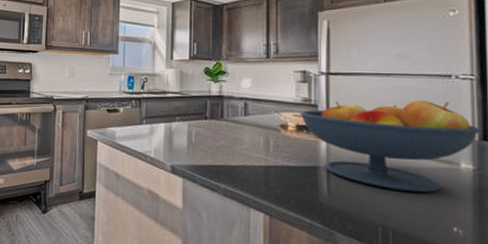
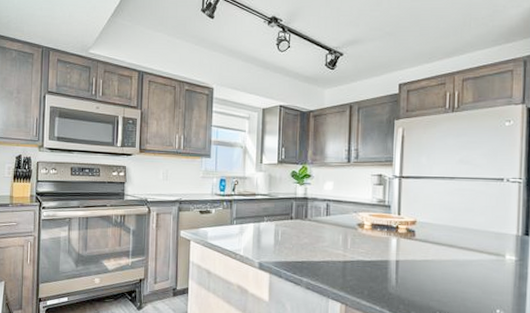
fruit bowl: present [300,99,481,193] -> none [375,200,524,281]

